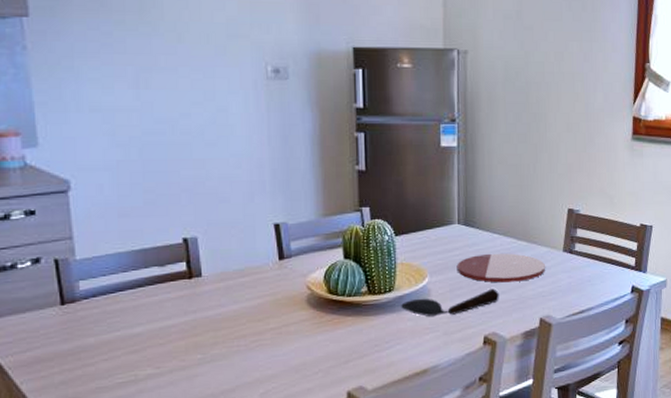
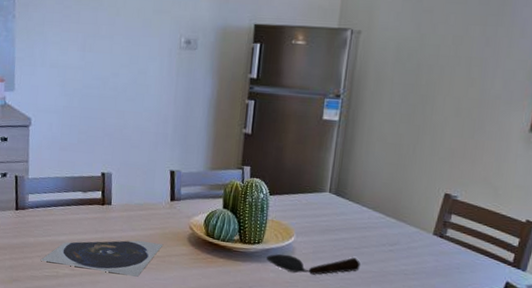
plate: none [108,313,277,365] -> present [40,240,164,277]
plate: present [456,253,546,283] -> none [322,224,413,256]

